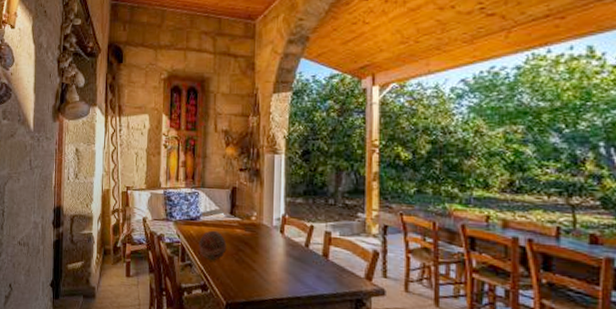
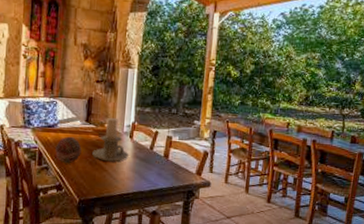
candle holder: none [239,209,281,260] -> present [92,117,129,162]

